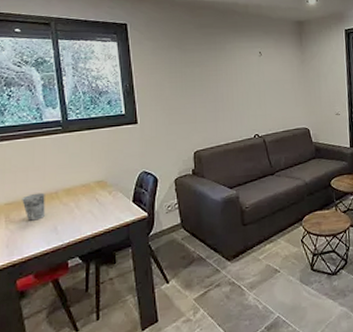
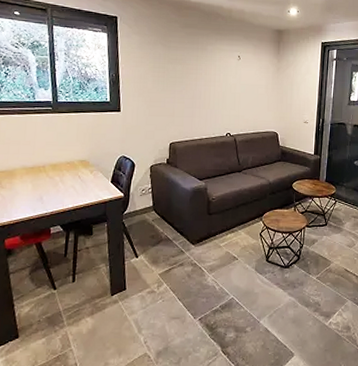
cup: present [22,192,45,221] -> none [13,165,34,189]

